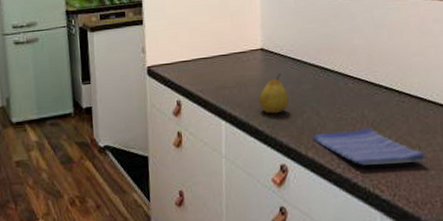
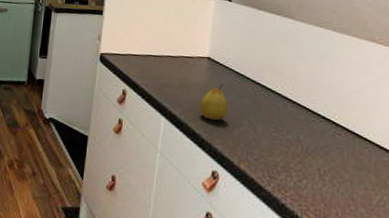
dish towel: present [313,128,426,166] -> none [247,148,358,198]

